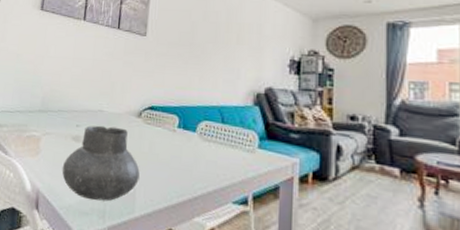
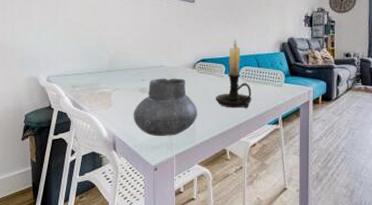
candle holder: none [163,82,212,178] -> present [215,38,252,108]

